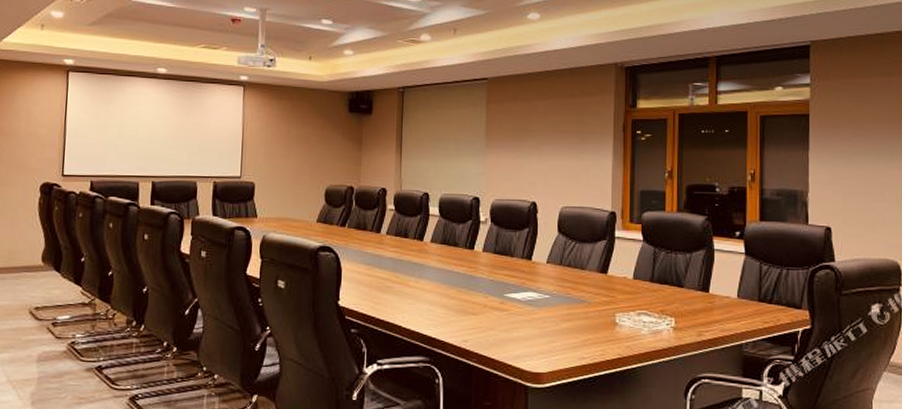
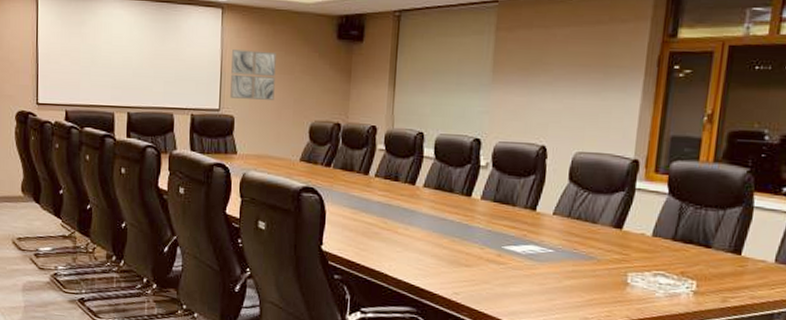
wall art: none [251,123,294,167] -> present [230,50,276,100]

